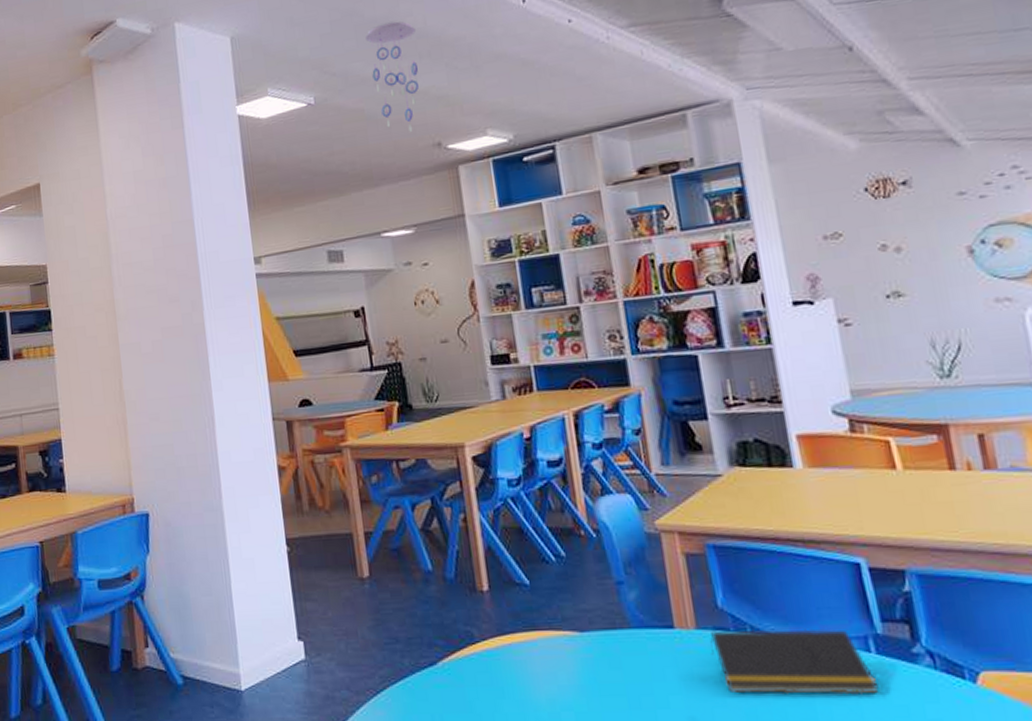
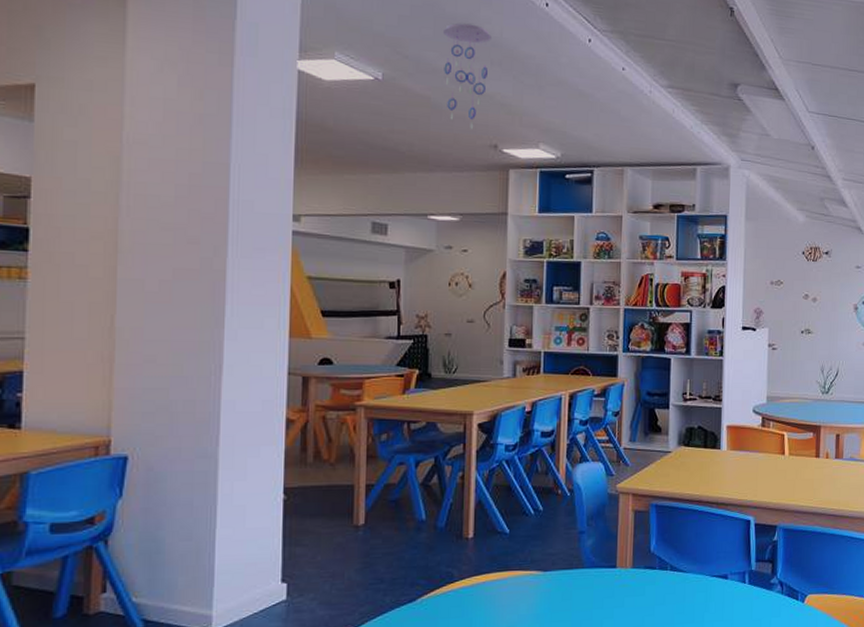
notepad: present [710,629,879,695] -> none [639,567,746,615]

